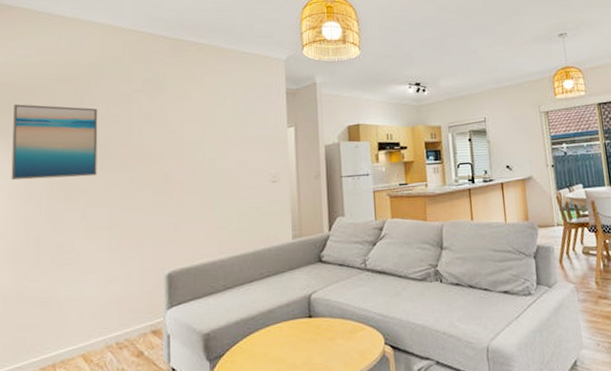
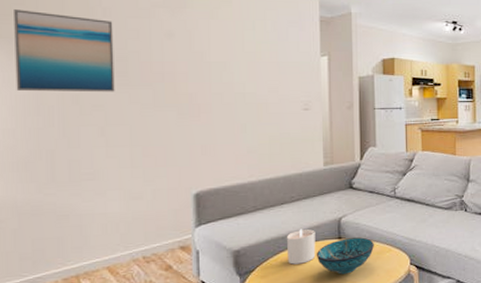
candle: none [255,308,286,348] -> present [286,229,316,265]
decorative bowl: none [286,315,346,358] -> present [316,237,374,275]

